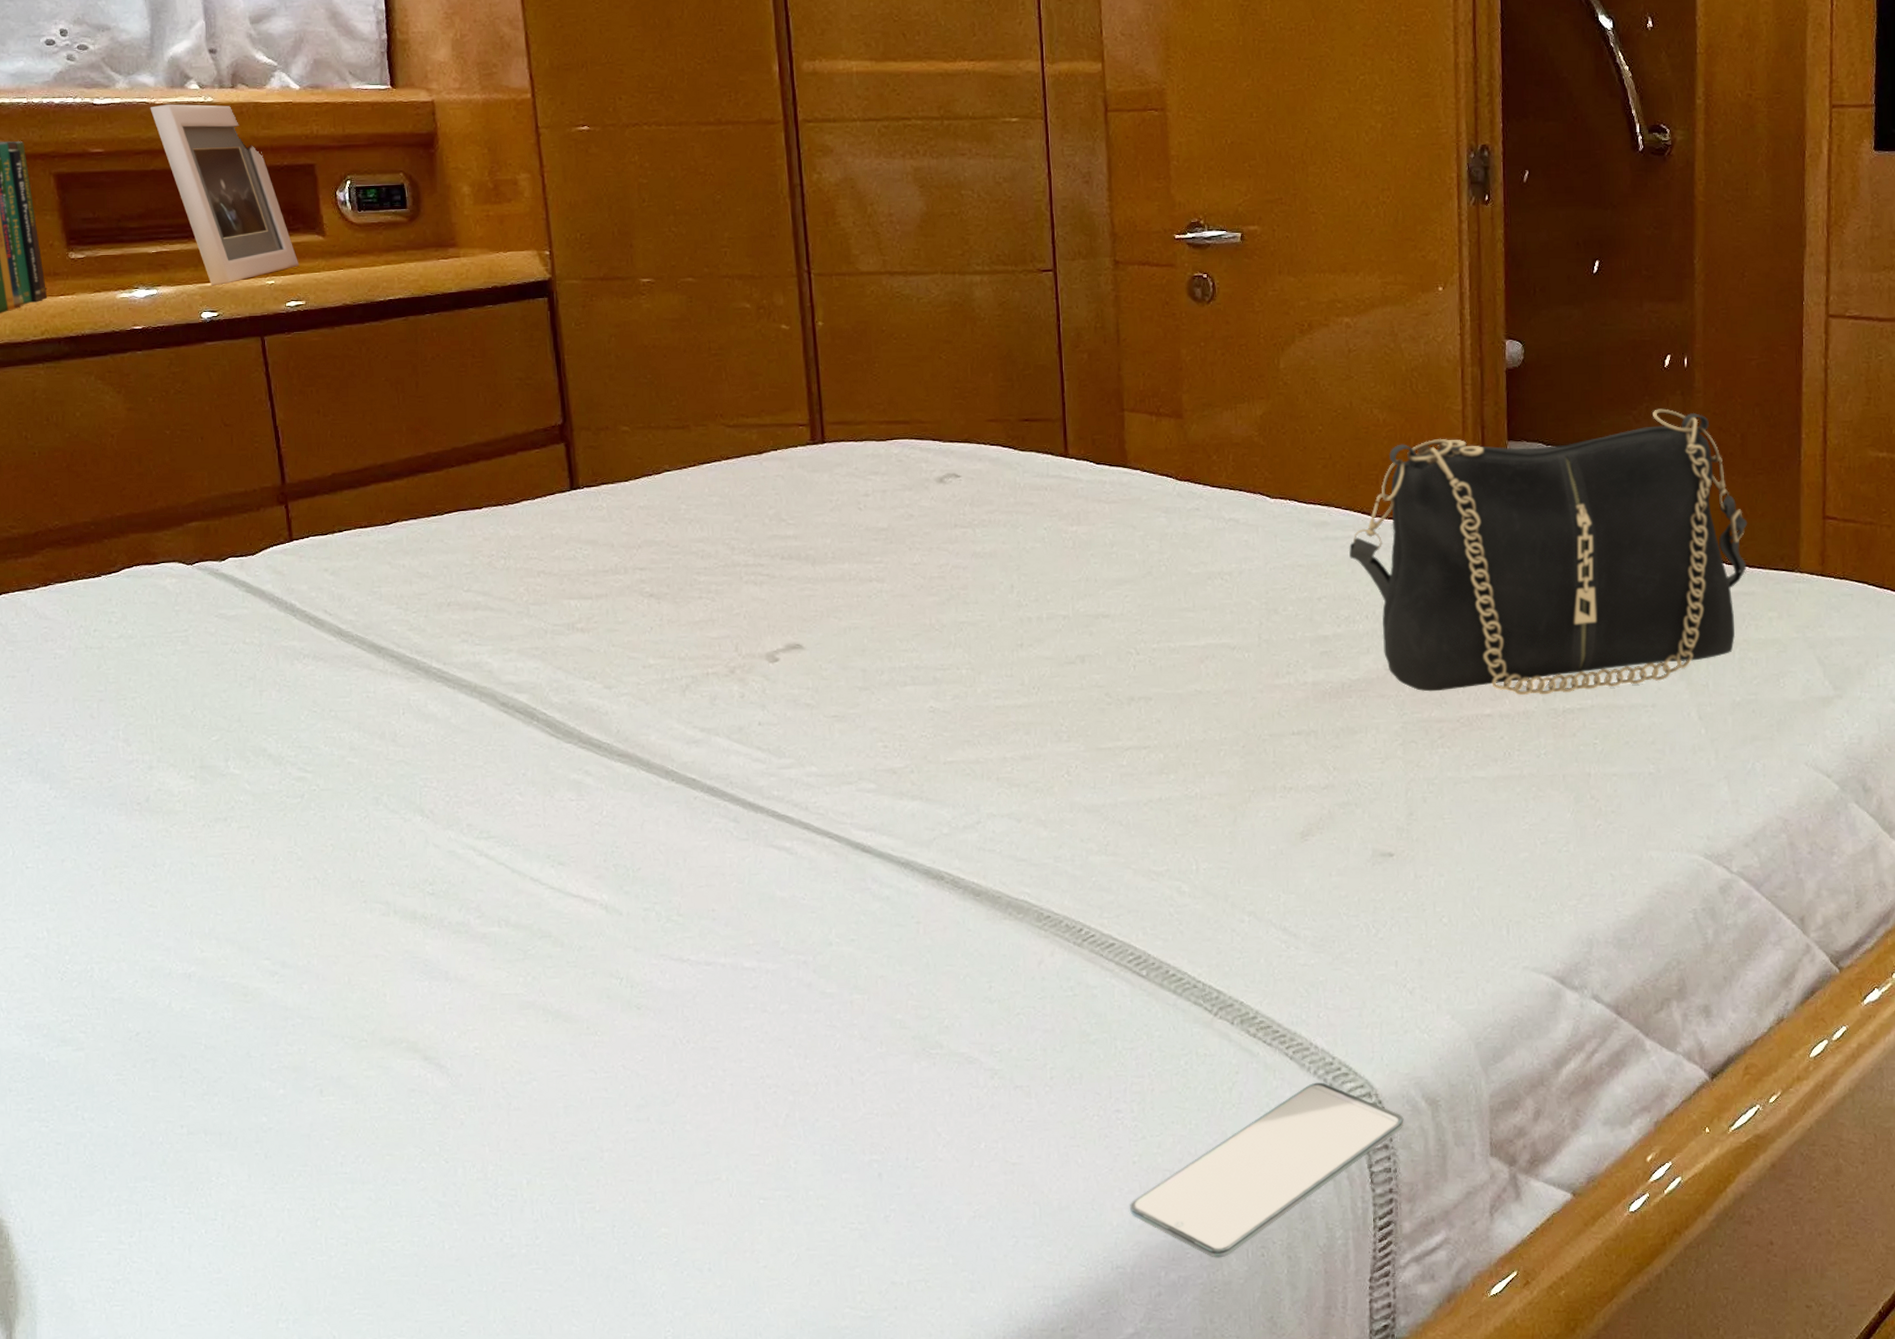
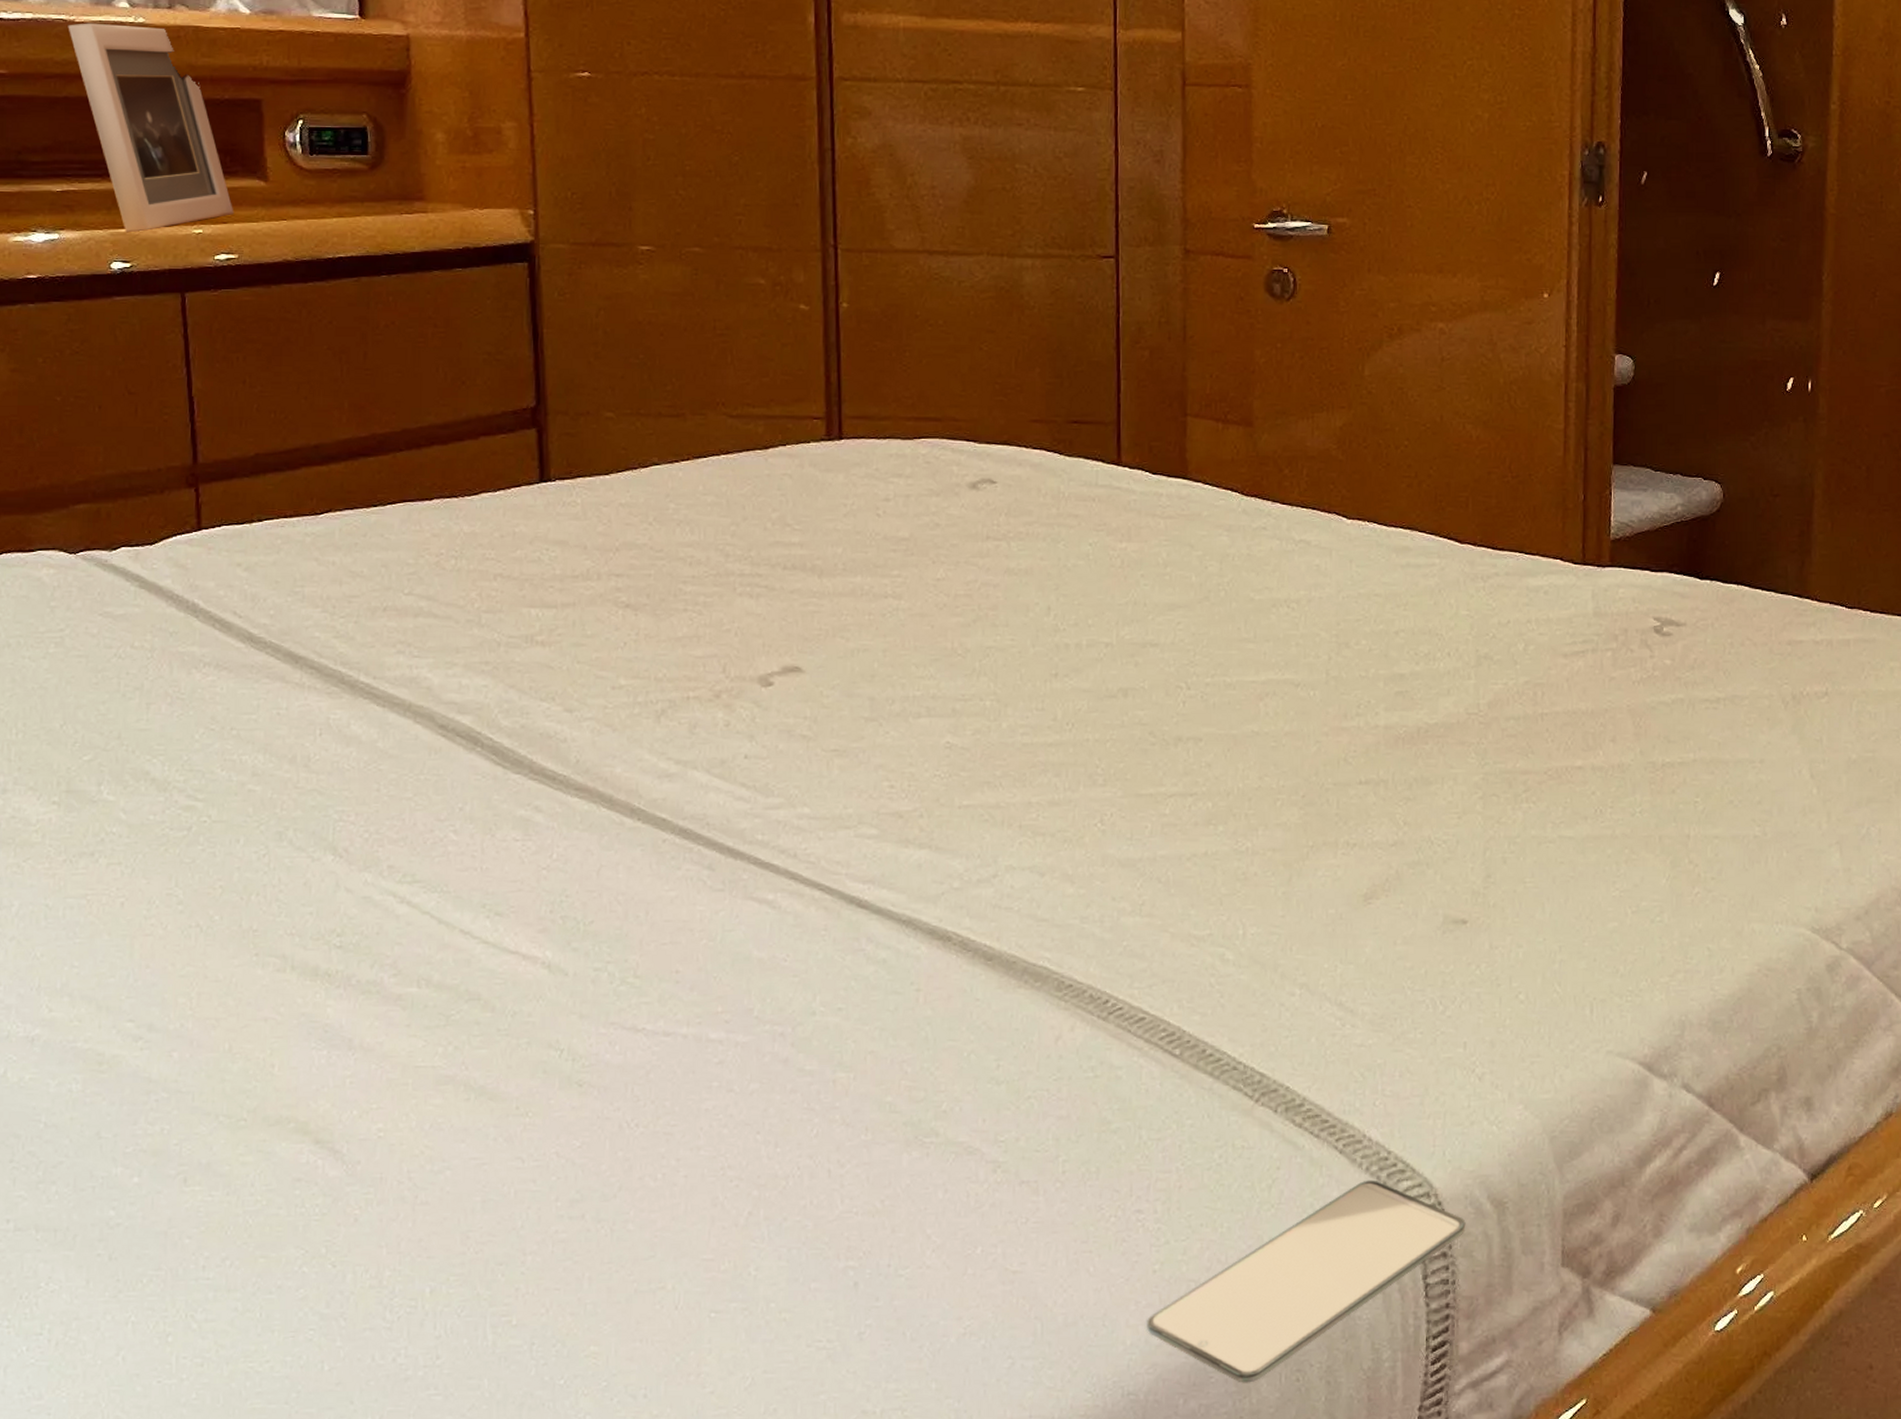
handbag: present [1348,408,1748,695] -> none [1431,435,1871,747]

